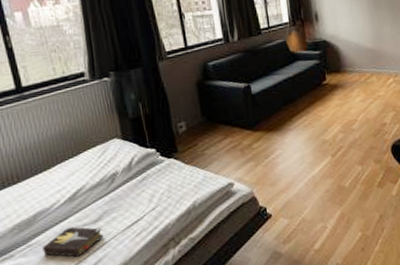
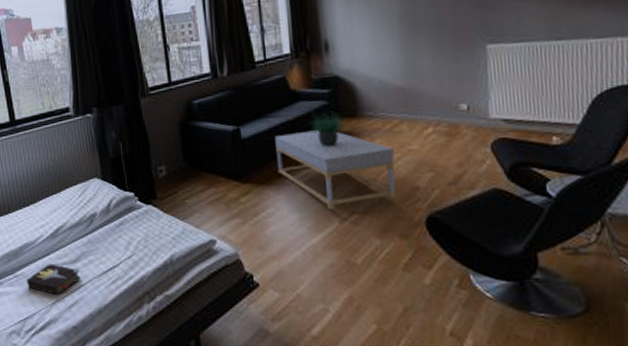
coffee table: none [279,84,371,147] -> present [275,130,396,210]
potted plant: none [306,68,333,97] -> present [310,110,345,147]

